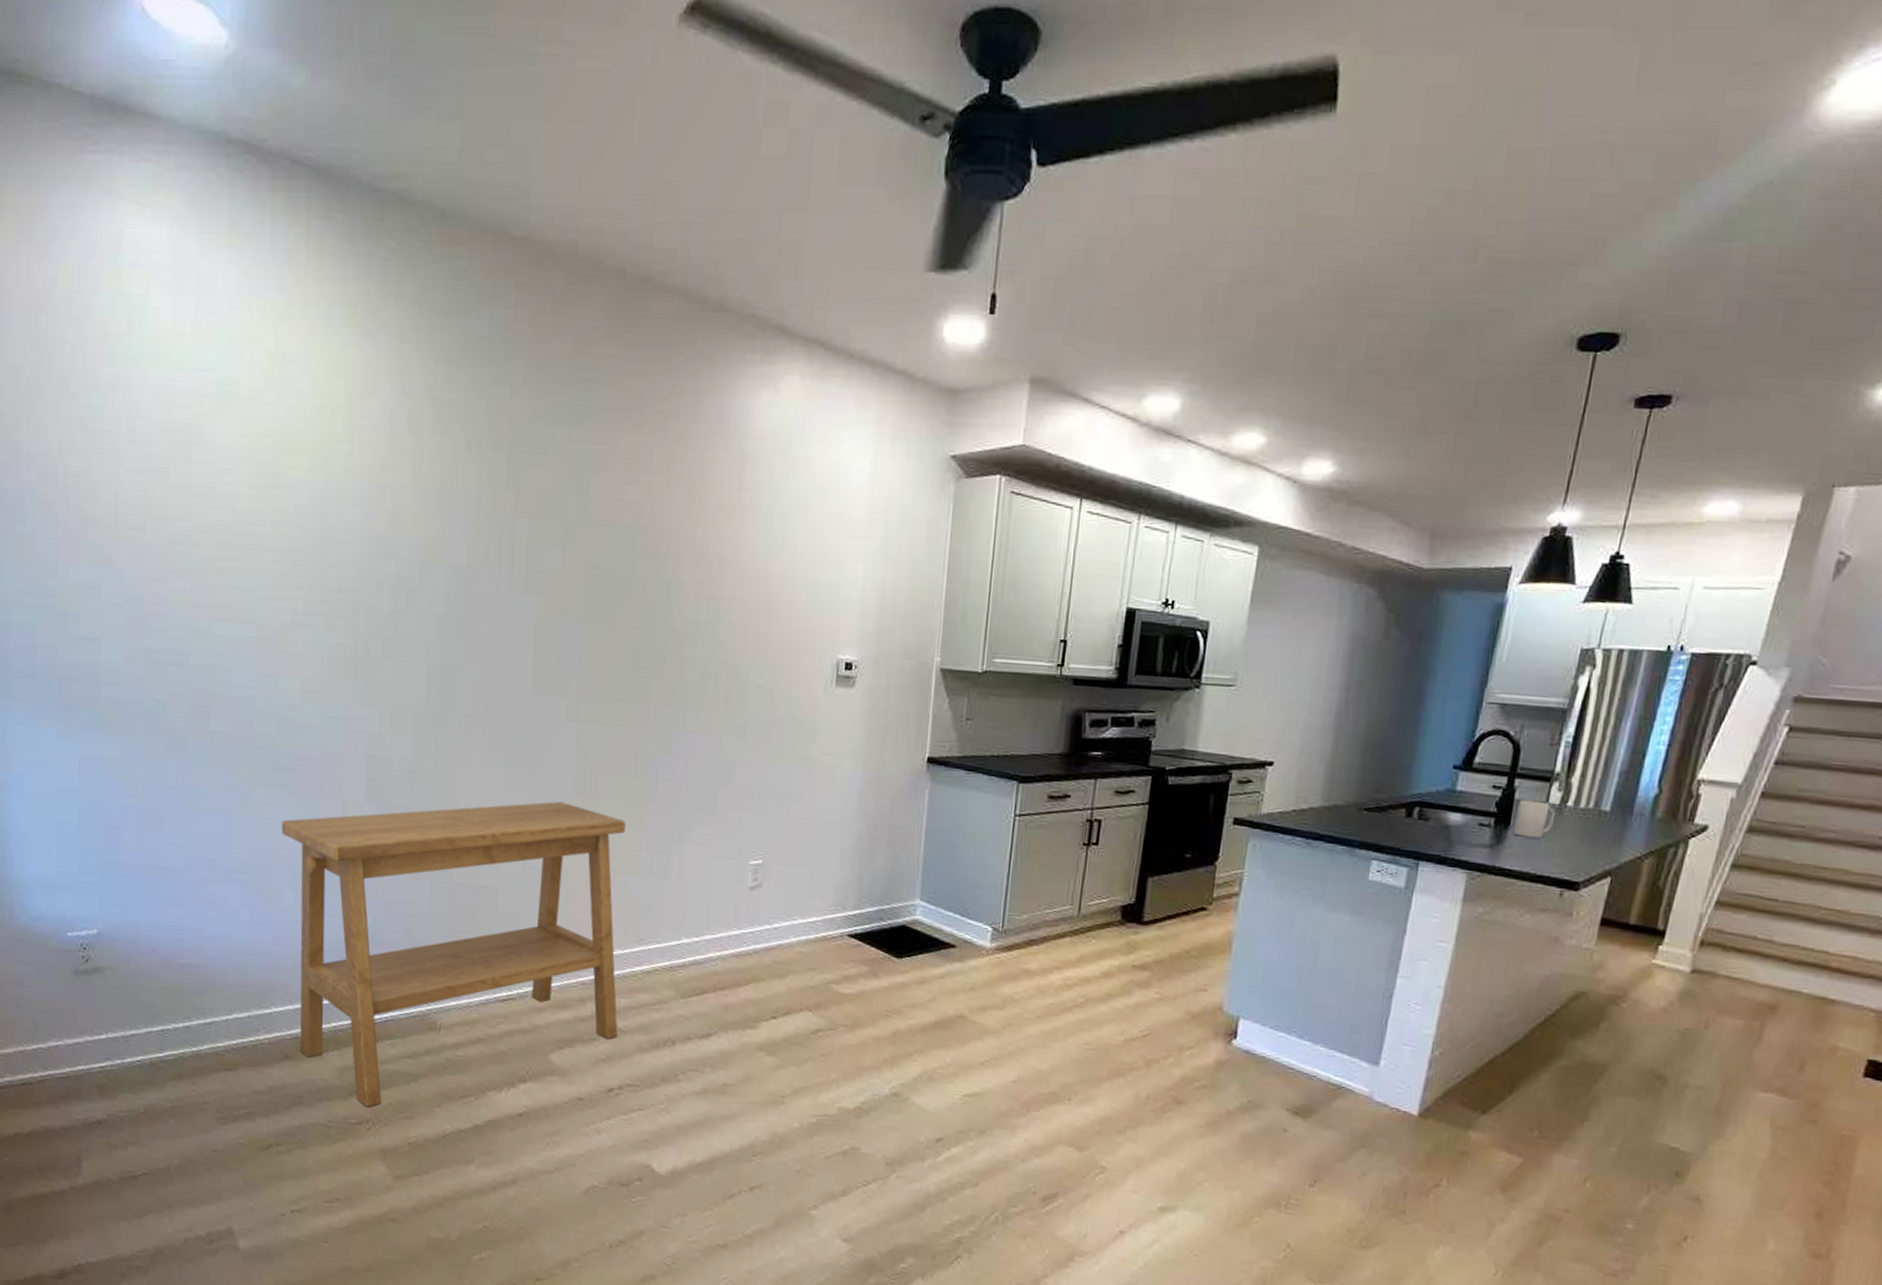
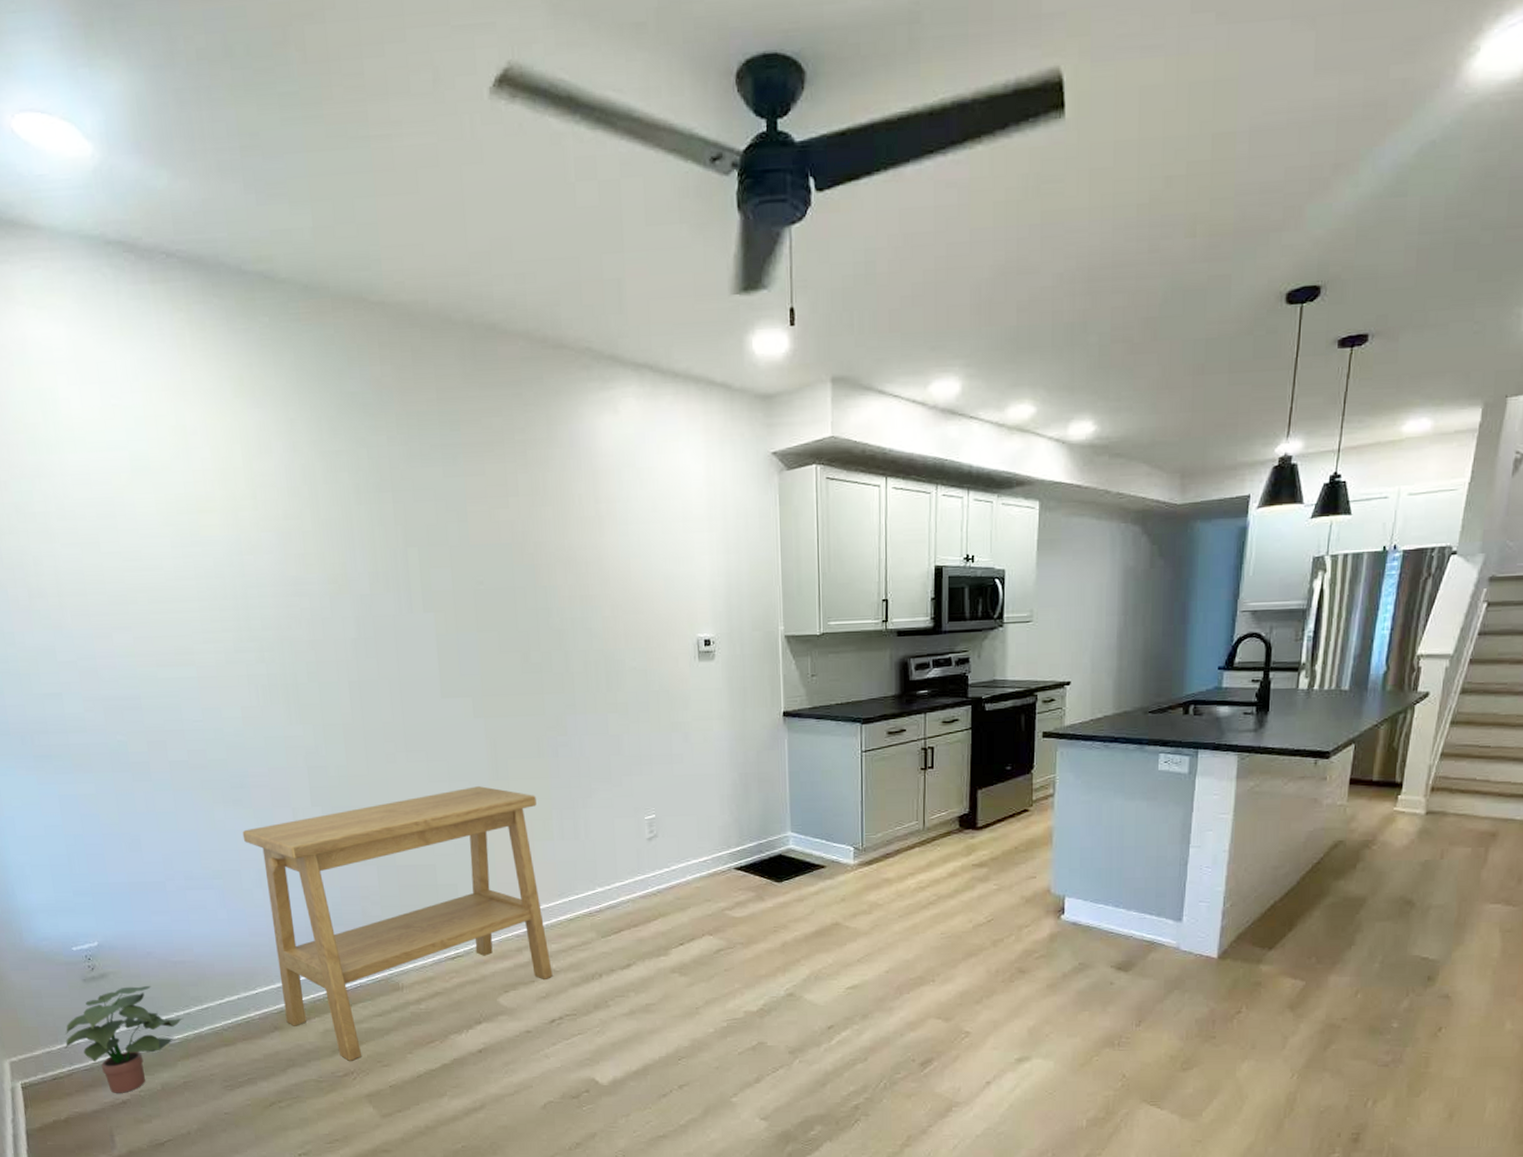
potted plant: none [40,986,182,1111] -> present [64,985,184,1093]
mug: present [1512,800,1555,838] -> none [1272,688,1304,720]

